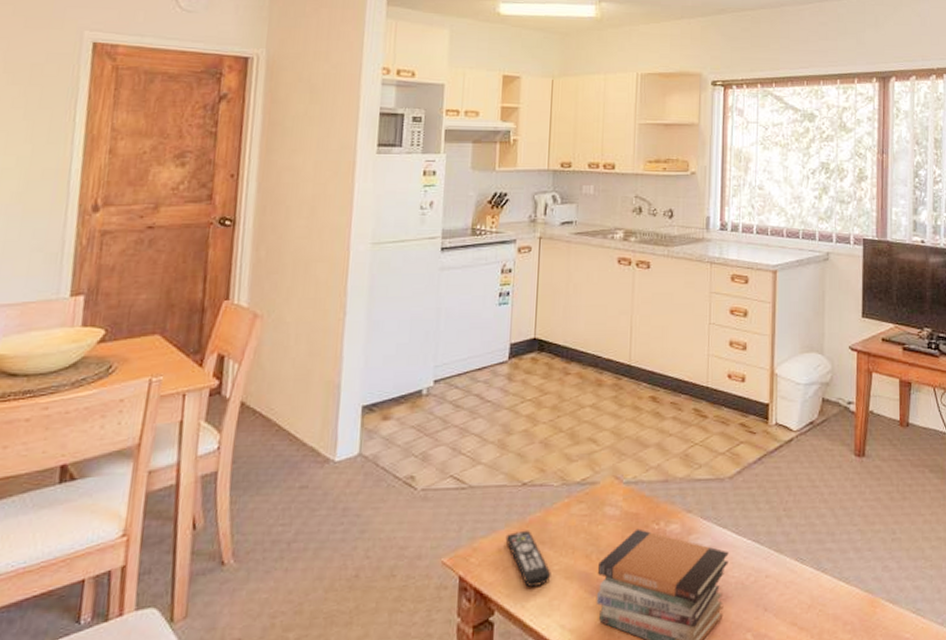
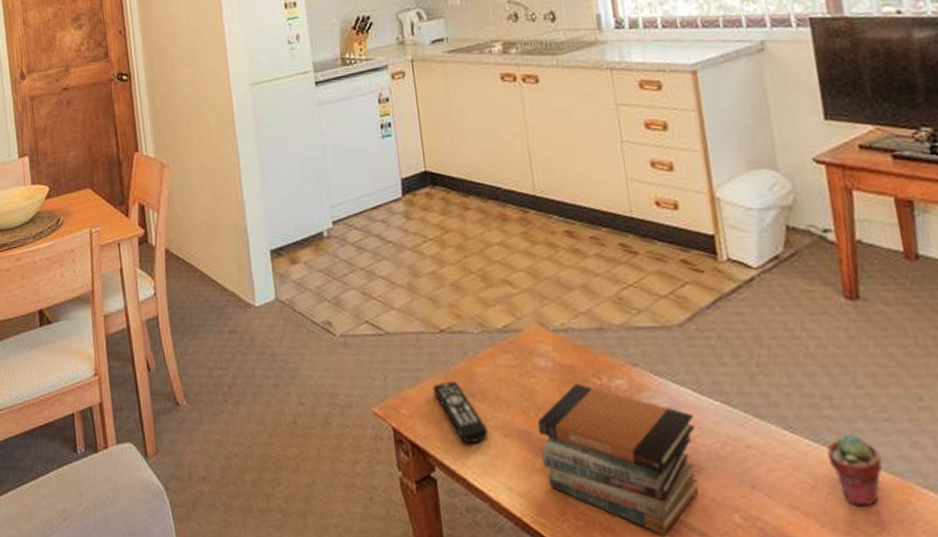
potted succulent: none [824,561,861,620] -> present [826,433,883,507]

